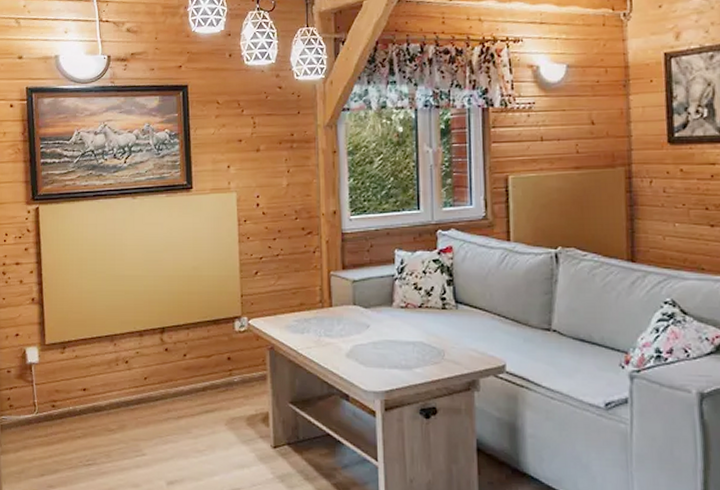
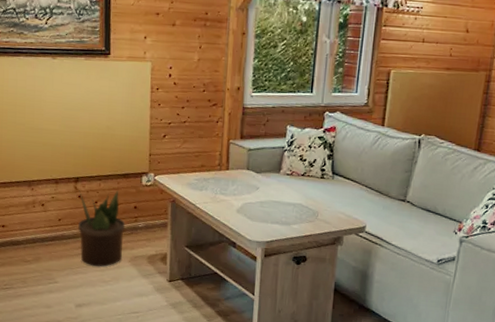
planter: none [165,339,219,433] -> present [78,190,126,267]

